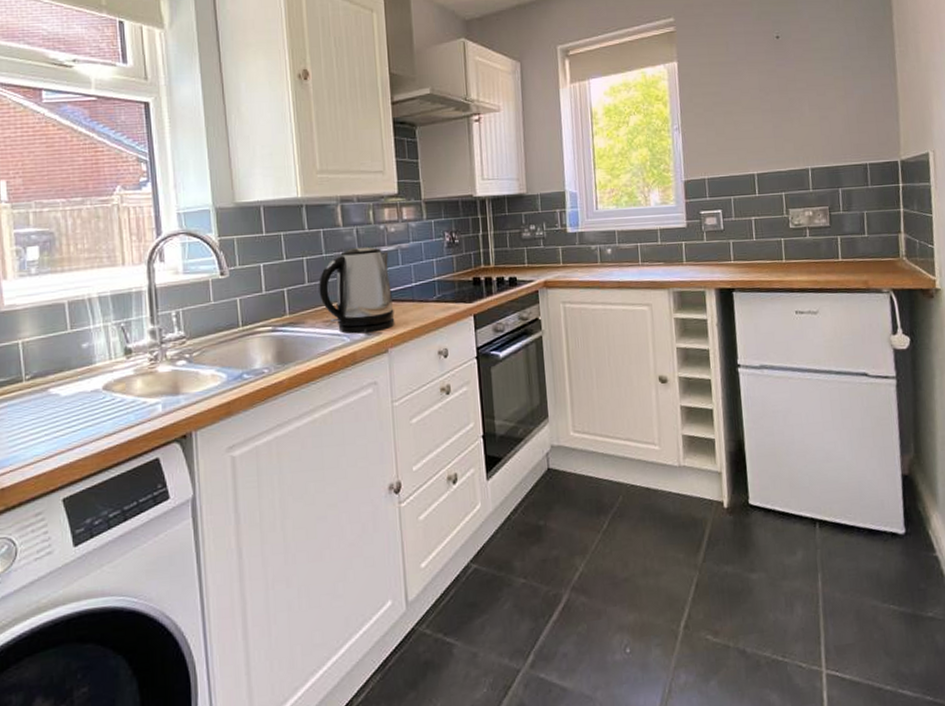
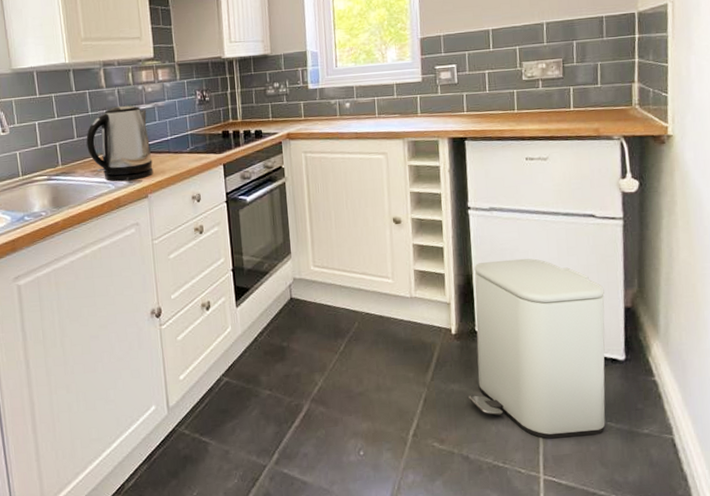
pedal bin: none [743,421,888,627] -> present [468,258,606,439]

